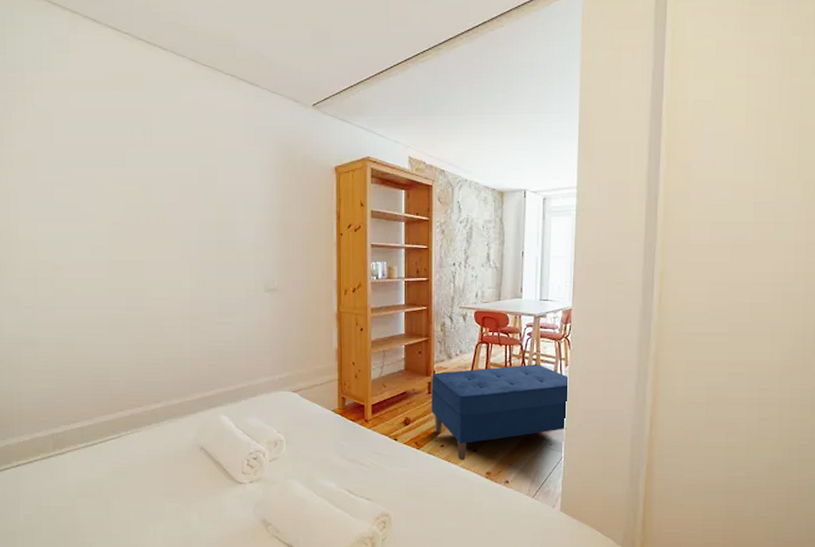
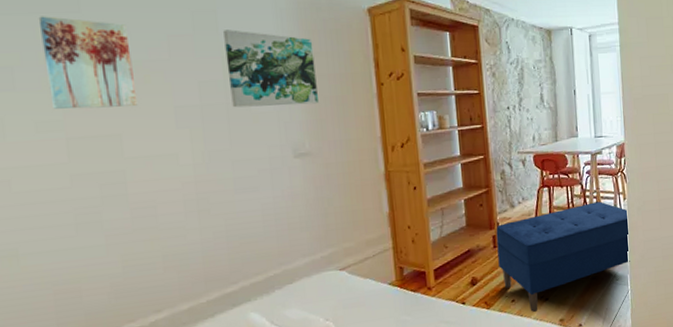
wall art: none [98,168,157,240] -> present [38,16,138,110]
wall art: none [221,182,288,248] -> present [223,29,318,108]

